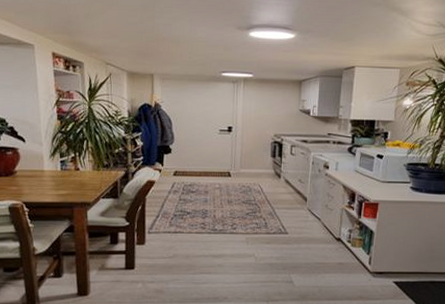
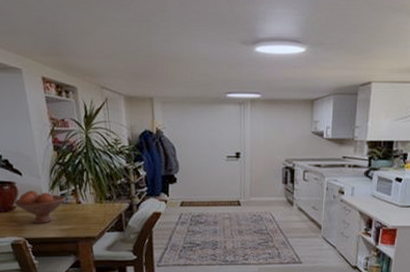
fruit bowl: none [15,156,65,188] -> present [14,190,66,223]

